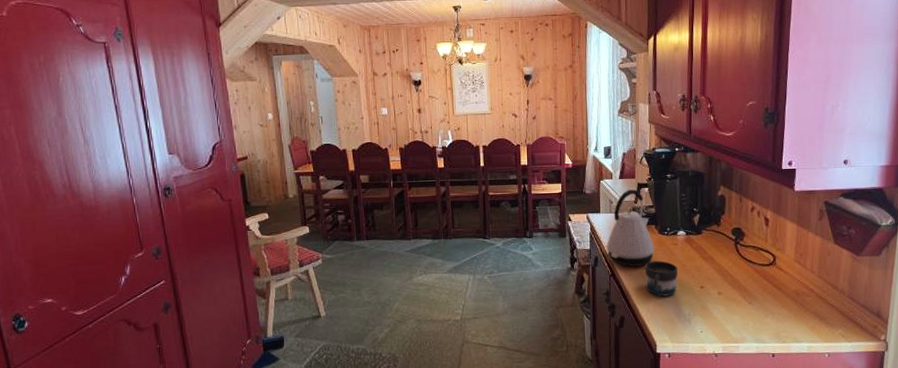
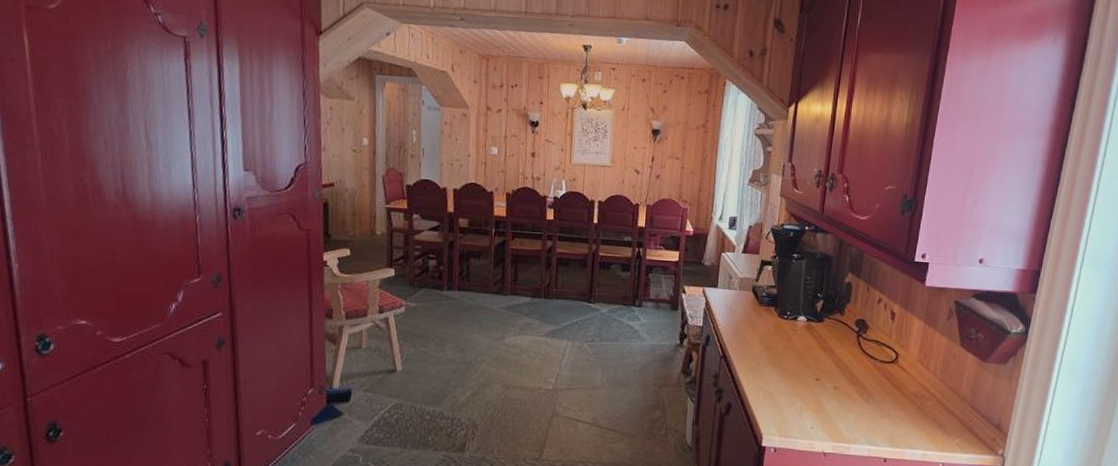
kettle: present [606,189,655,267] -> none [720,266,772,350]
mug: present [645,261,678,297] -> none [758,346,795,386]

